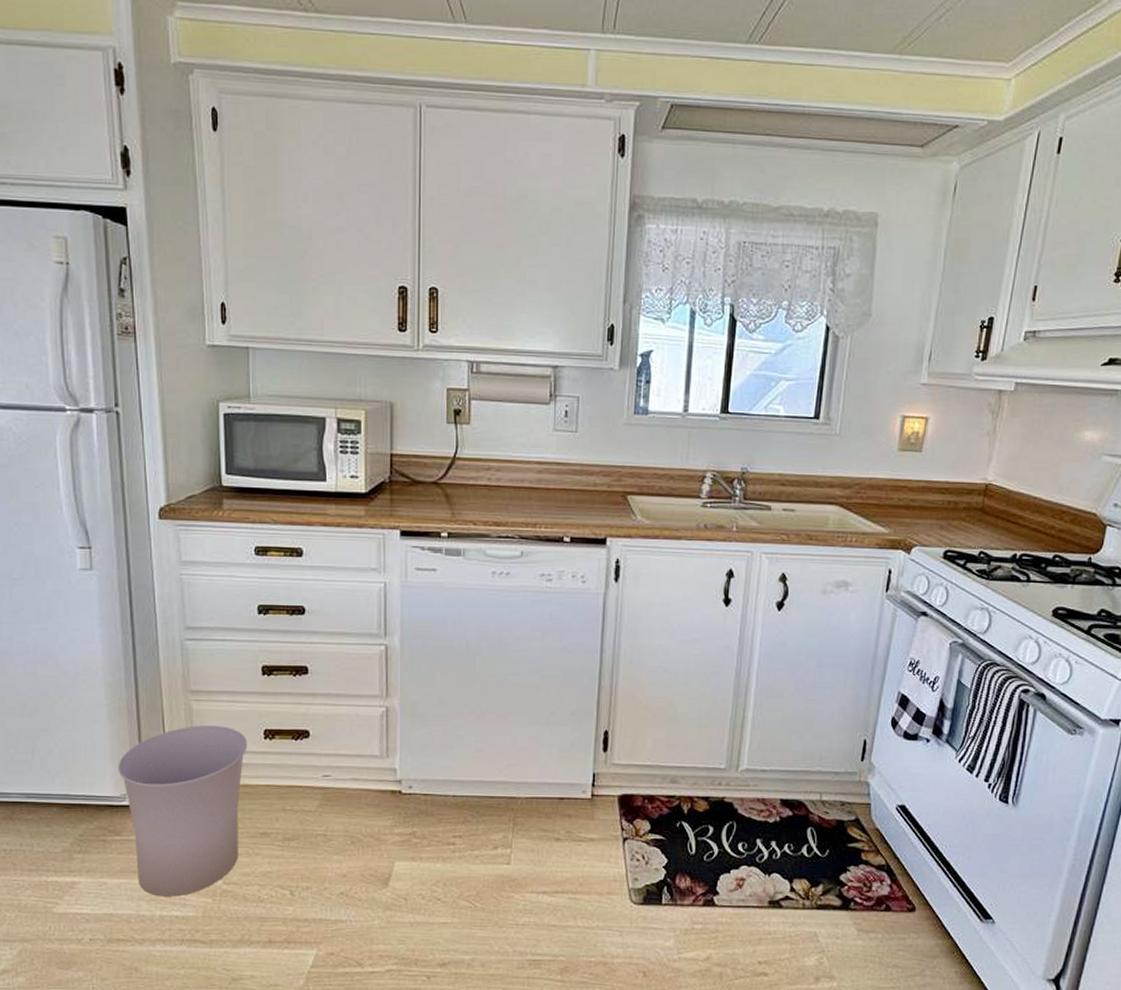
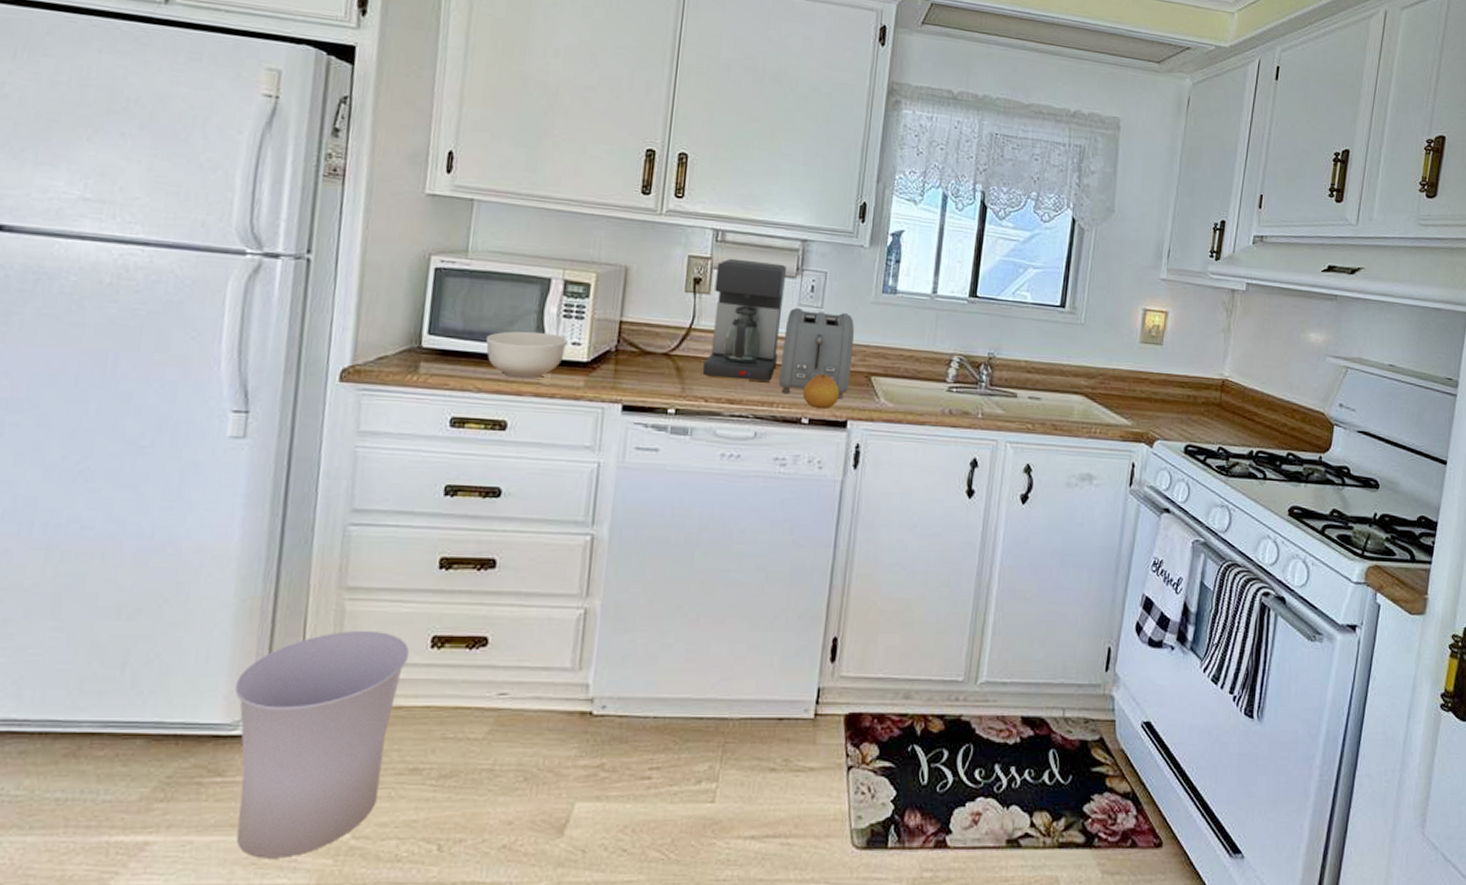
bowl: none [275,467,346,511] -> present [485,331,568,380]
coffee maker: none [469,389,541,504] -> present [702,258,787,382]
toaster: none [540,433,609,518] -> present [778,308,855,399]
fruit: none [563,494,598,528] -> present [802,373,840,410]

